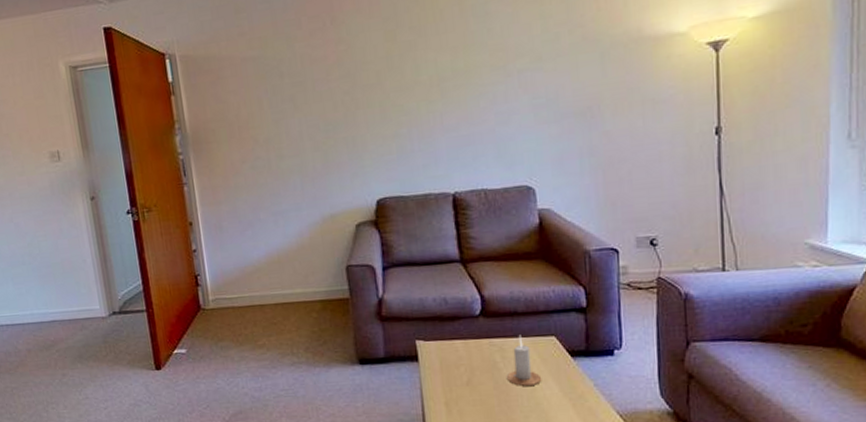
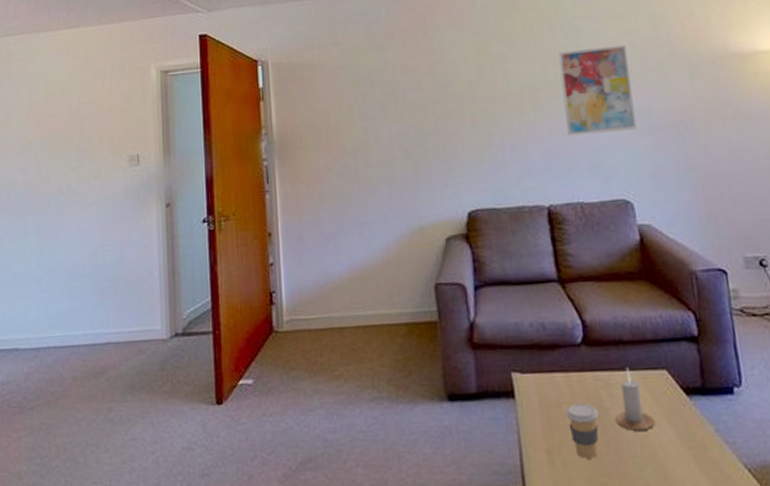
coffee cup: none [463,364,492,409] -> present [565,402,599,459]
wall art: none [468,29,544,125] -> present [558,45,637,136]

